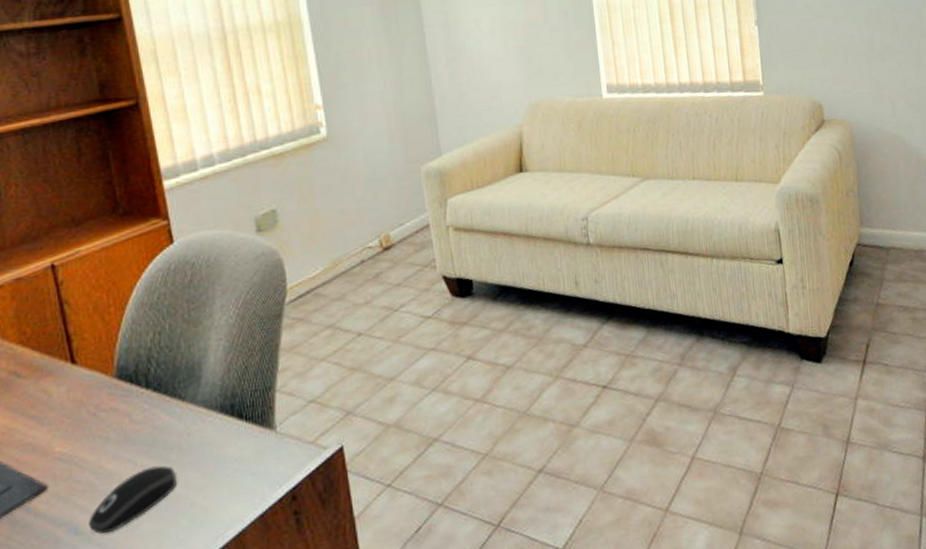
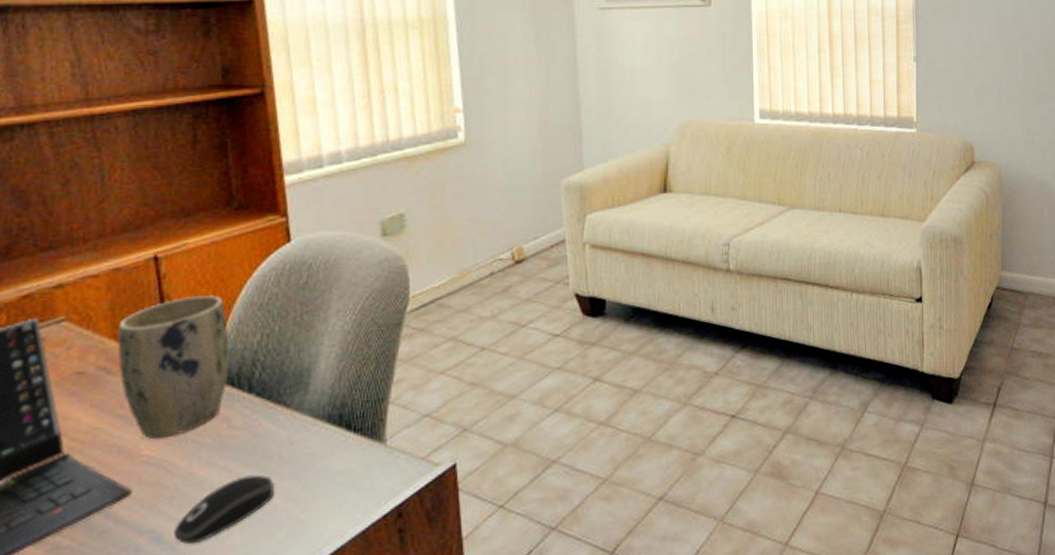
plant pot: none [24,298,126,437] -> present [117,295,229,440]

